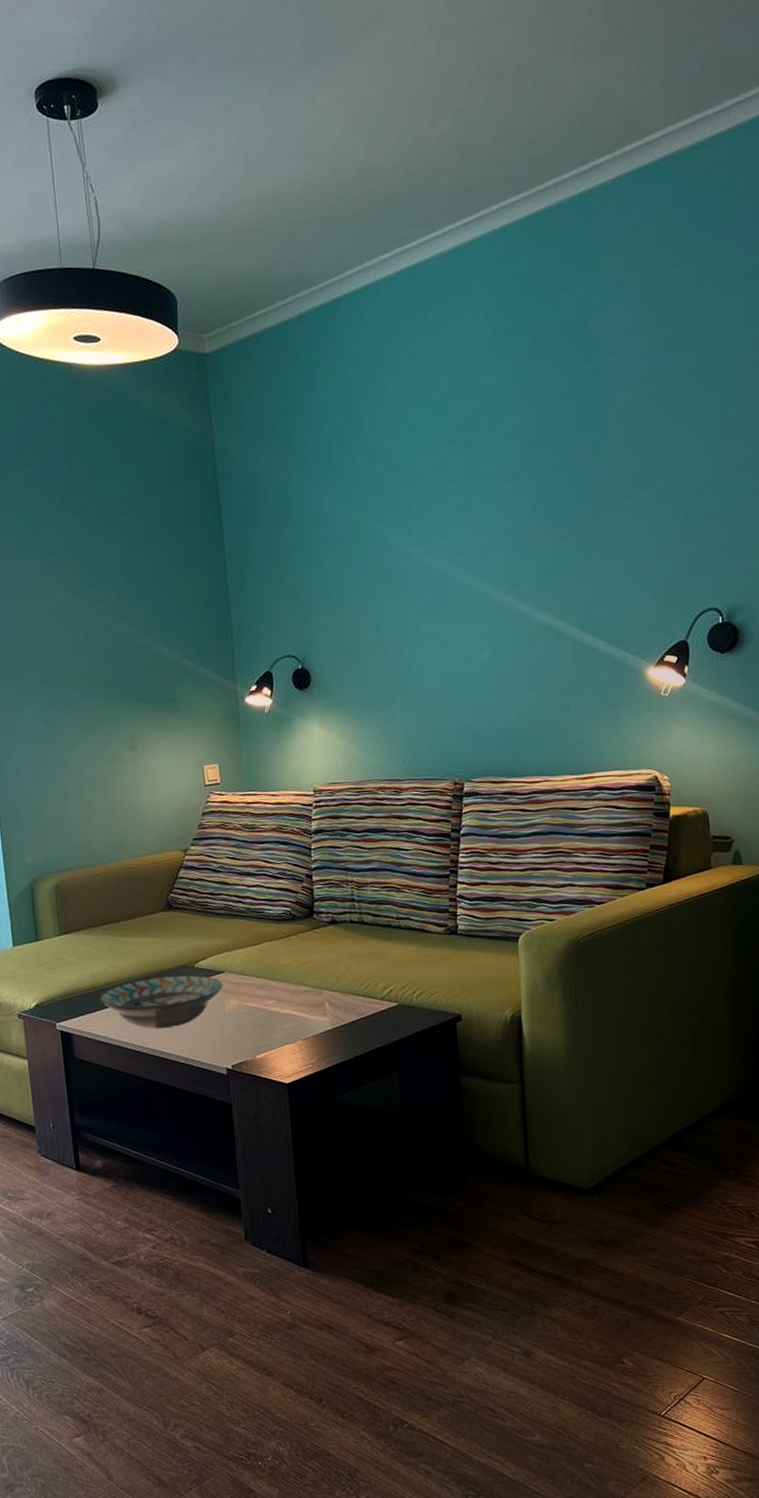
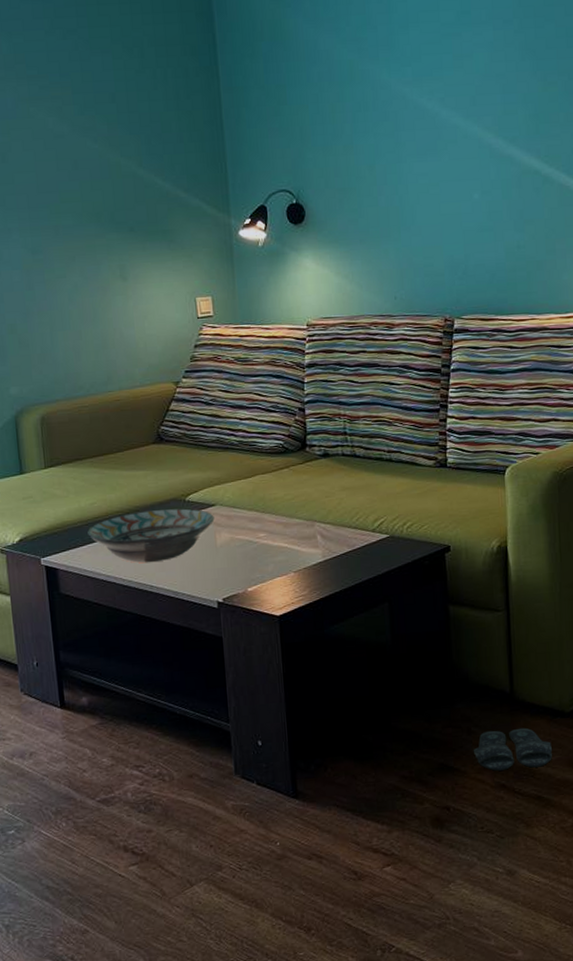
slippers: none [487,1204,570,1248] -> present [473,727,552,771]

